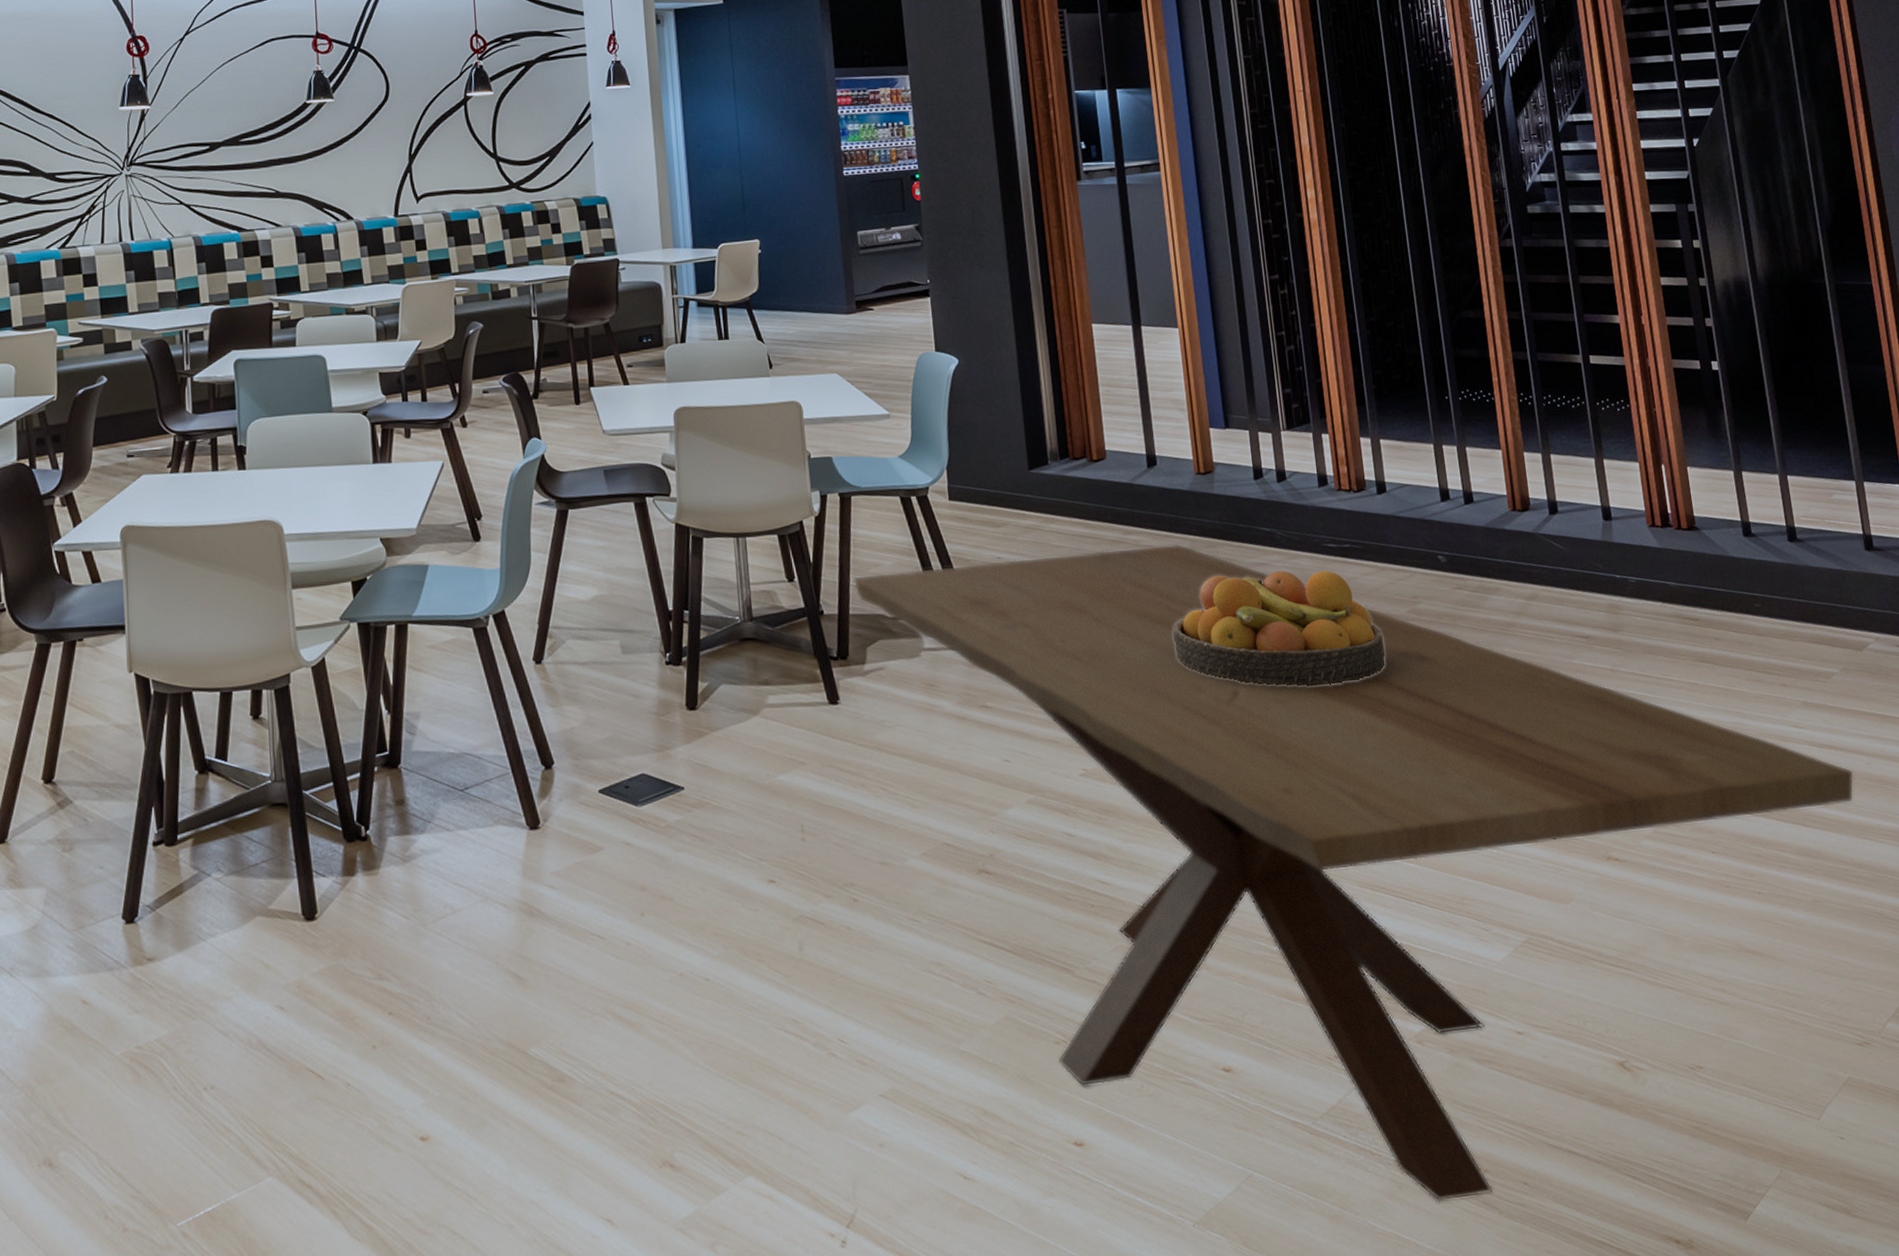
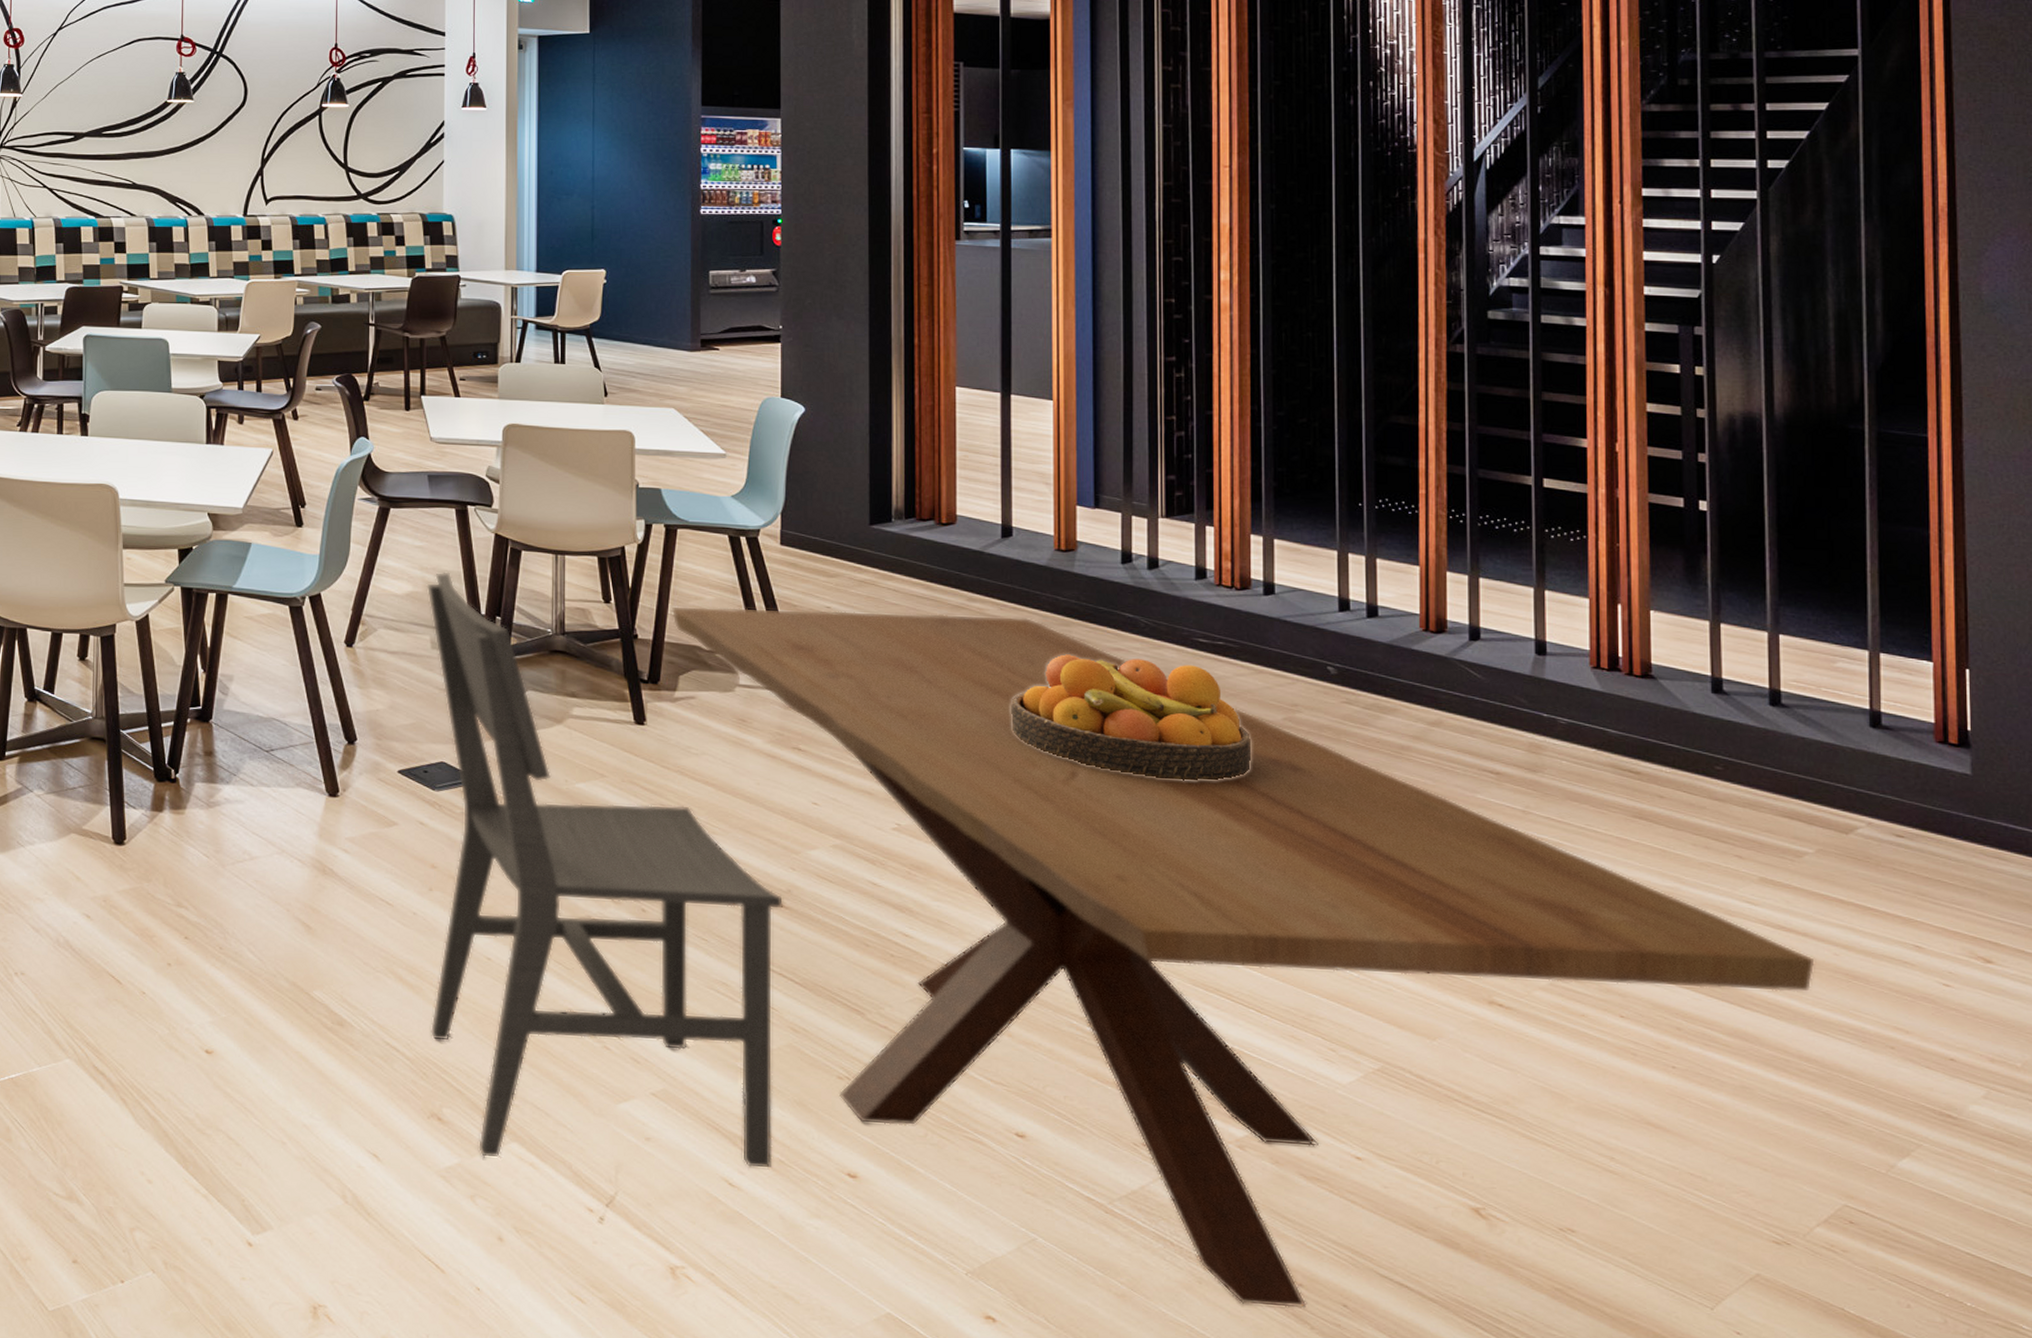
chair: none [611,570,1003,1198] -> present [426,571,784,1169]

